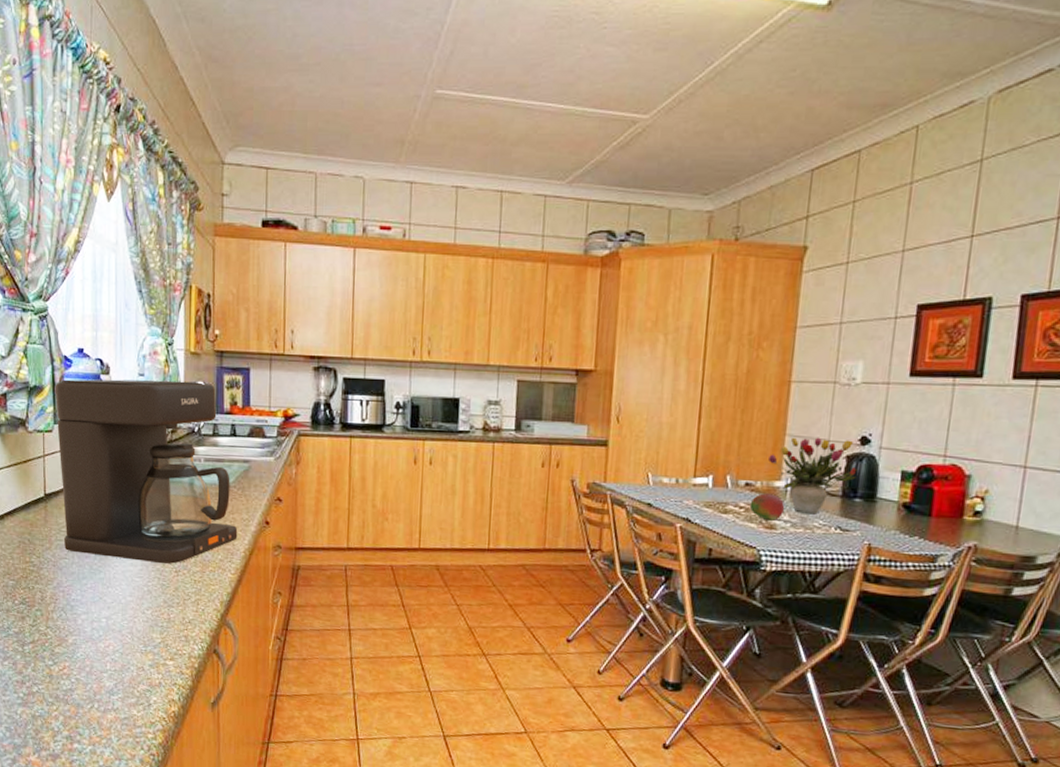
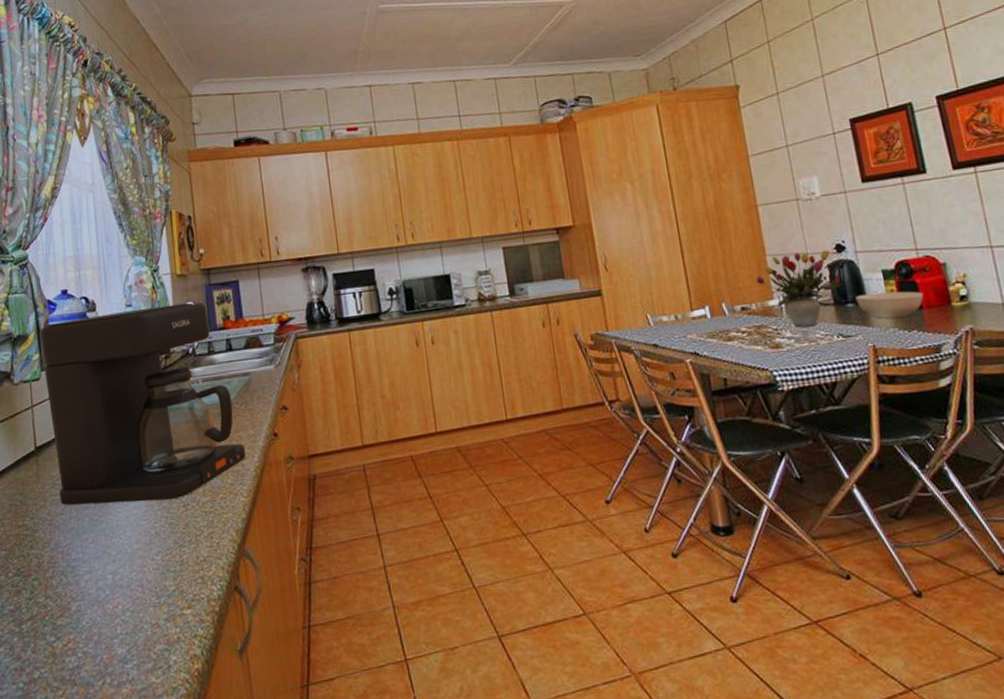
fruit: present [749,493,785,521] -> none [750,313,786,340]
bowl: none [865,491,937,523] -> present [855,291,924,319]

